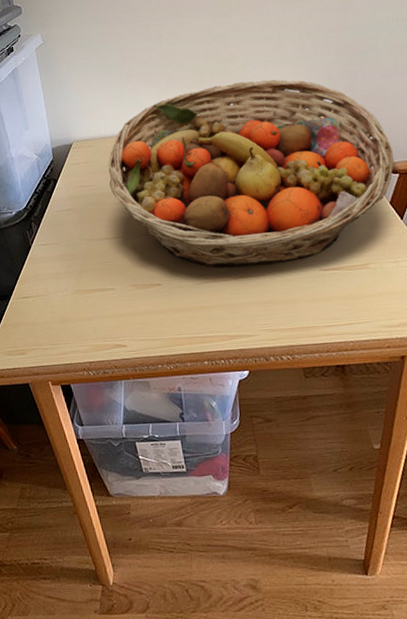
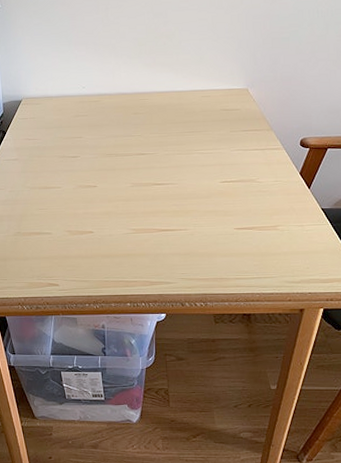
fruit basket: present [108,79,395,268] -> none [52,56,307,221]

